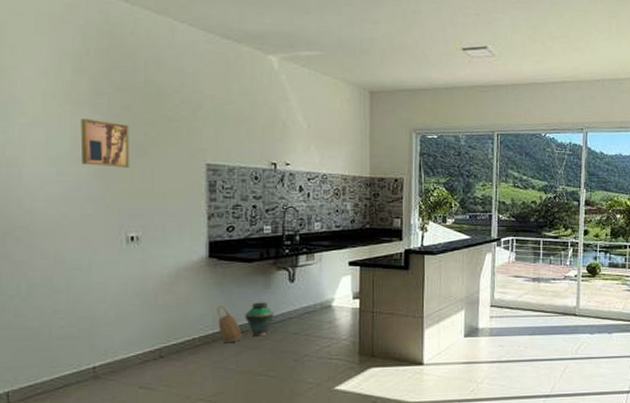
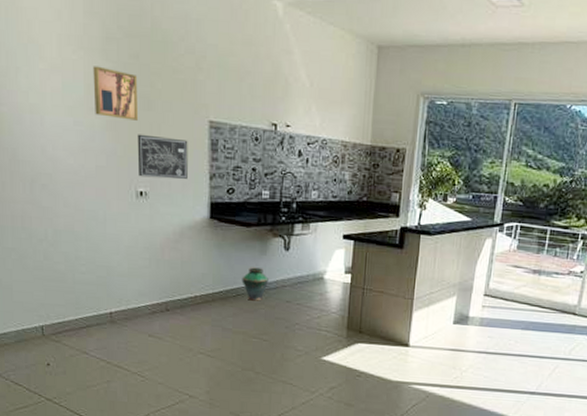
wall art: none [128,180,184,222] -> present [137,134,188,180]
basket: present [217,304,243,343] -> none [216,266,240,304]

